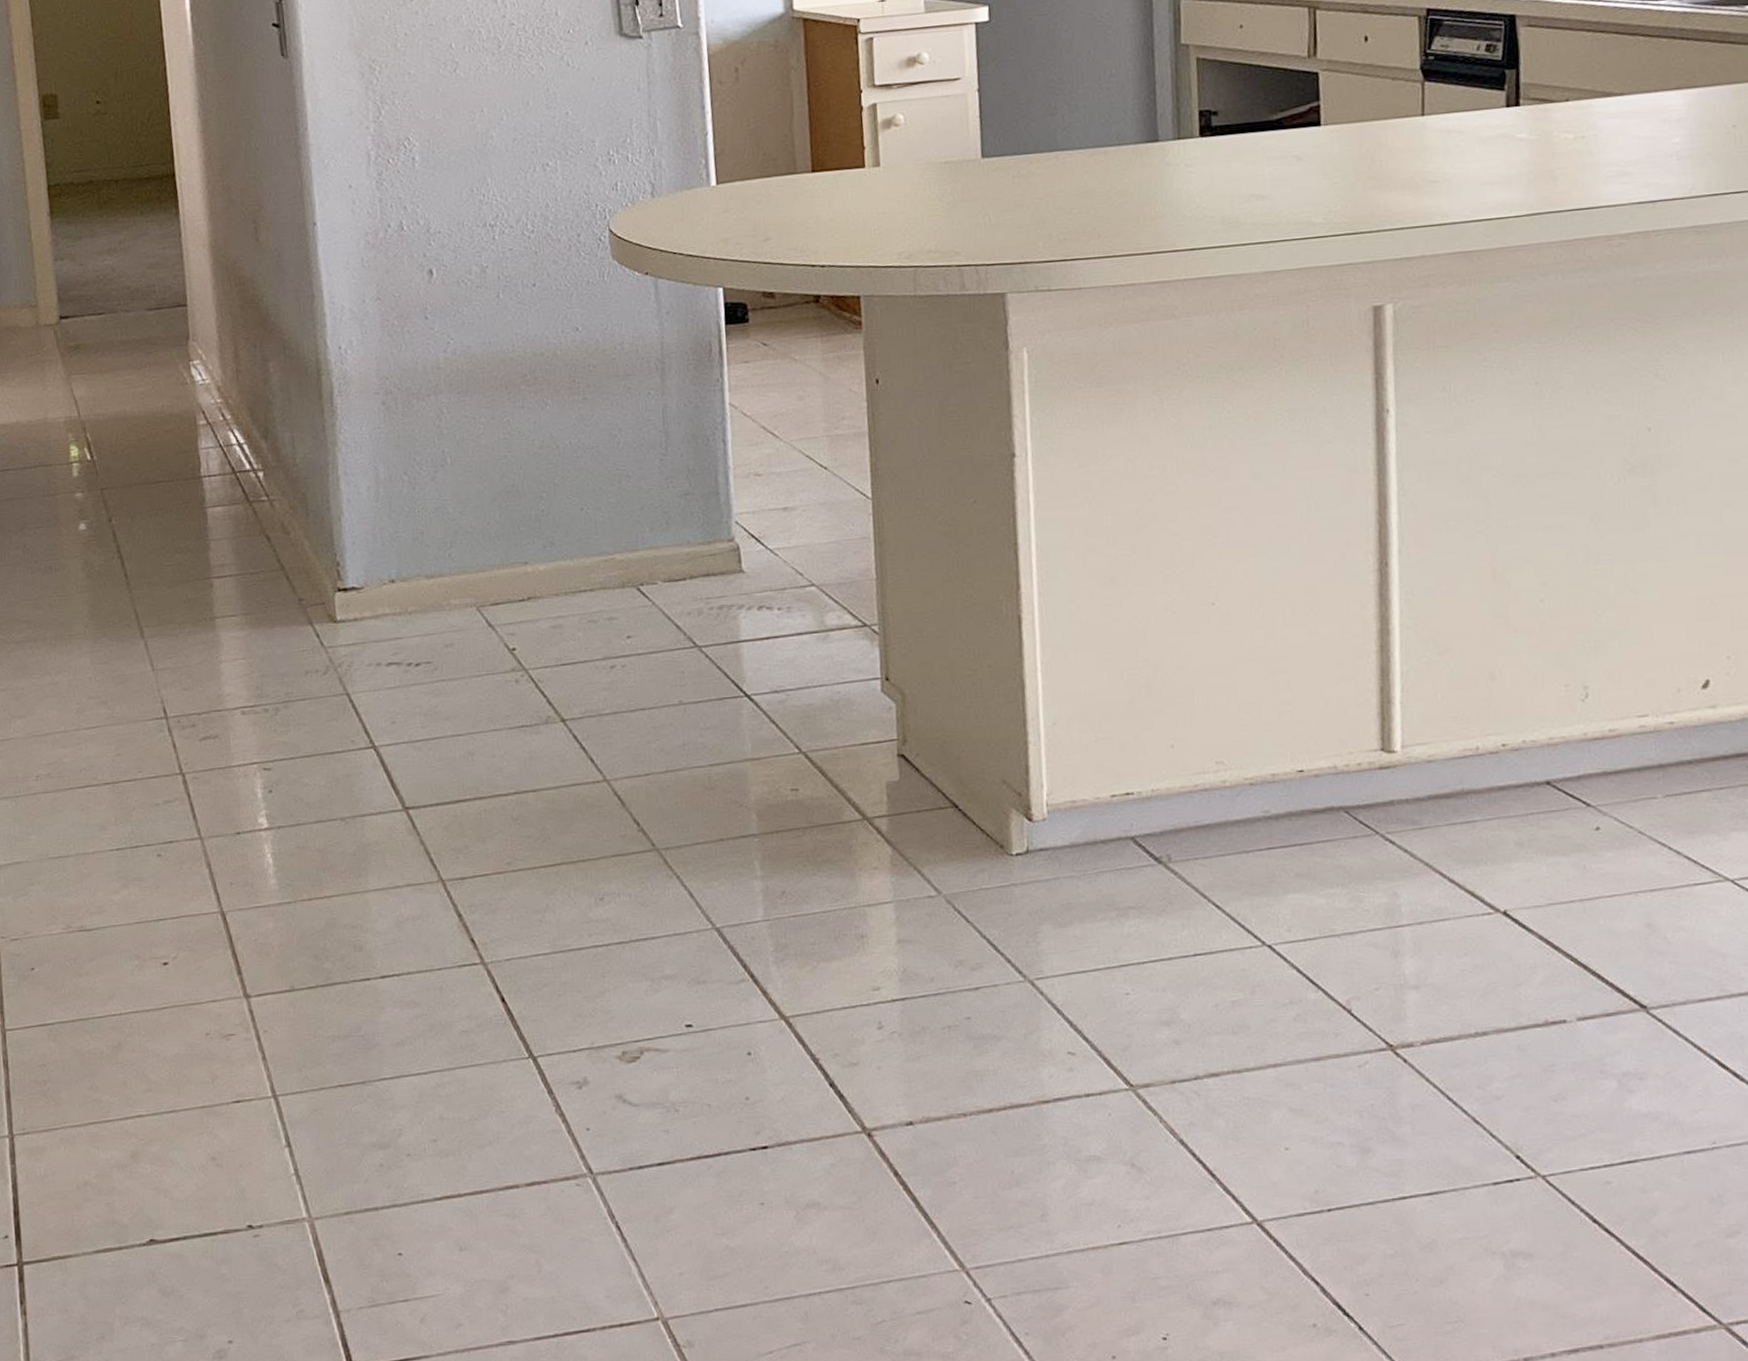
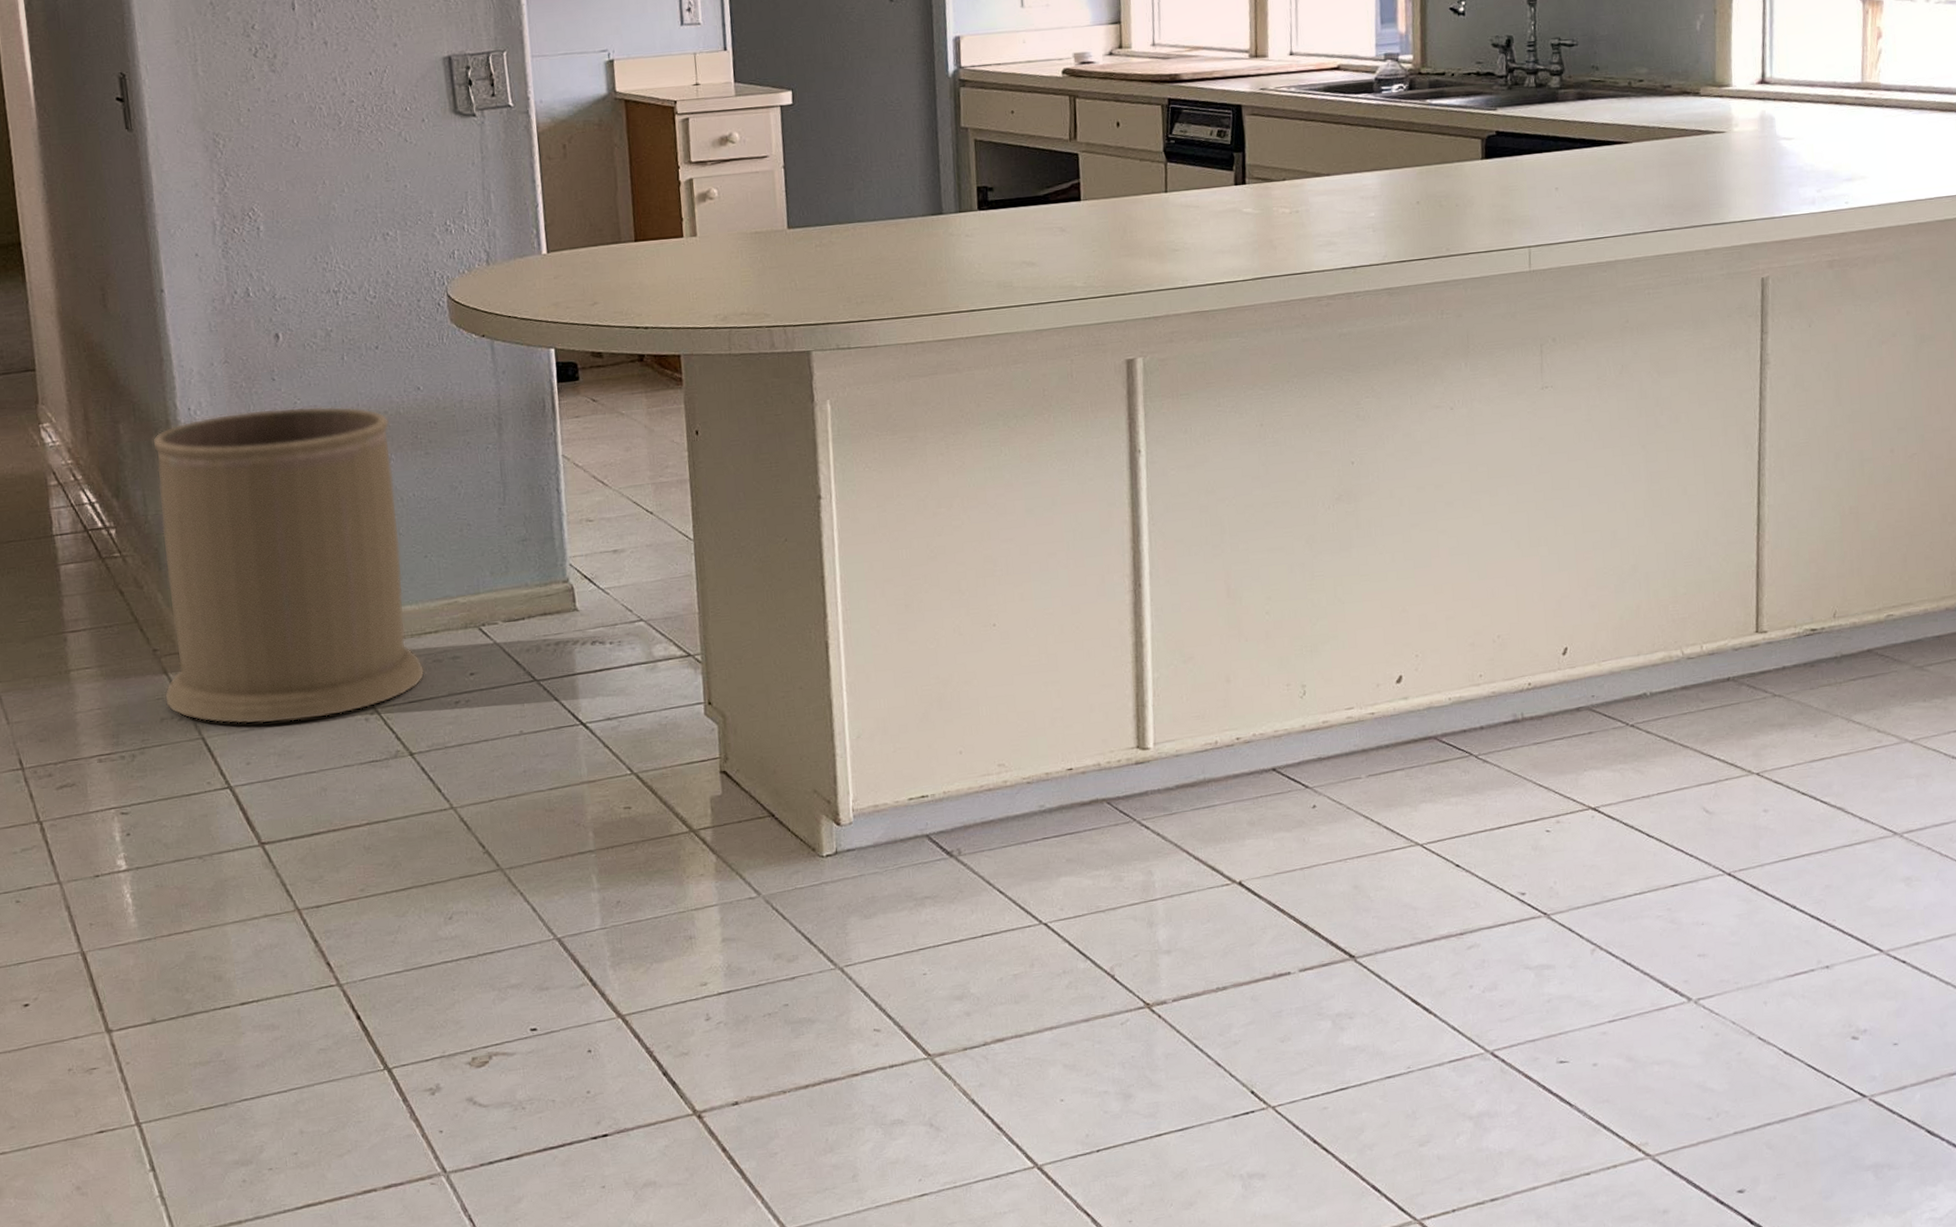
trash can: none [301,346,580,682] -> present [152,406,426,725]

